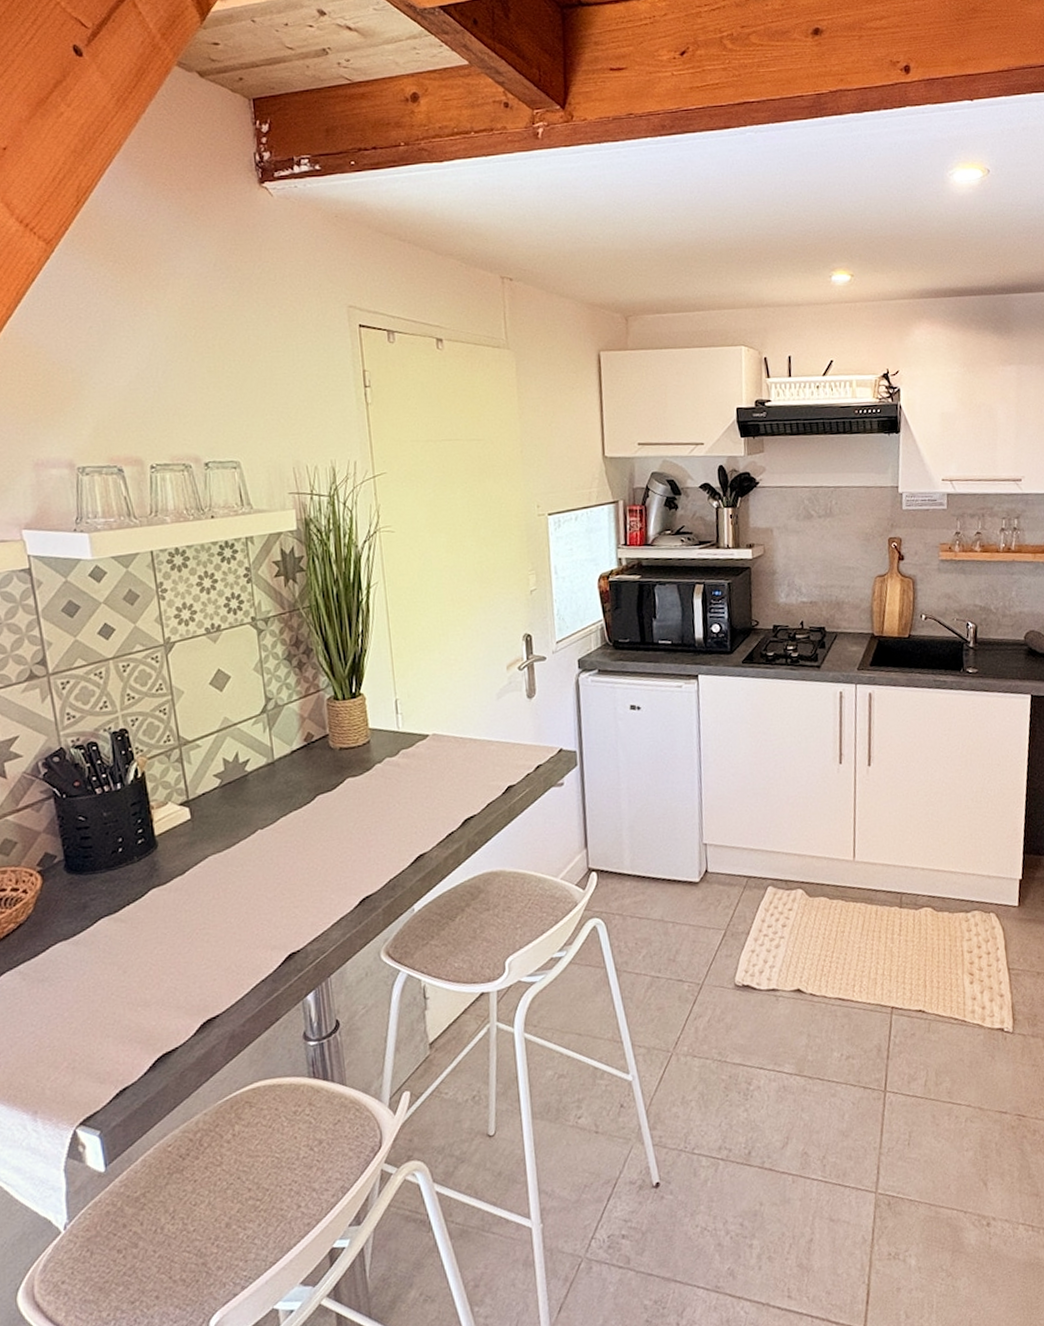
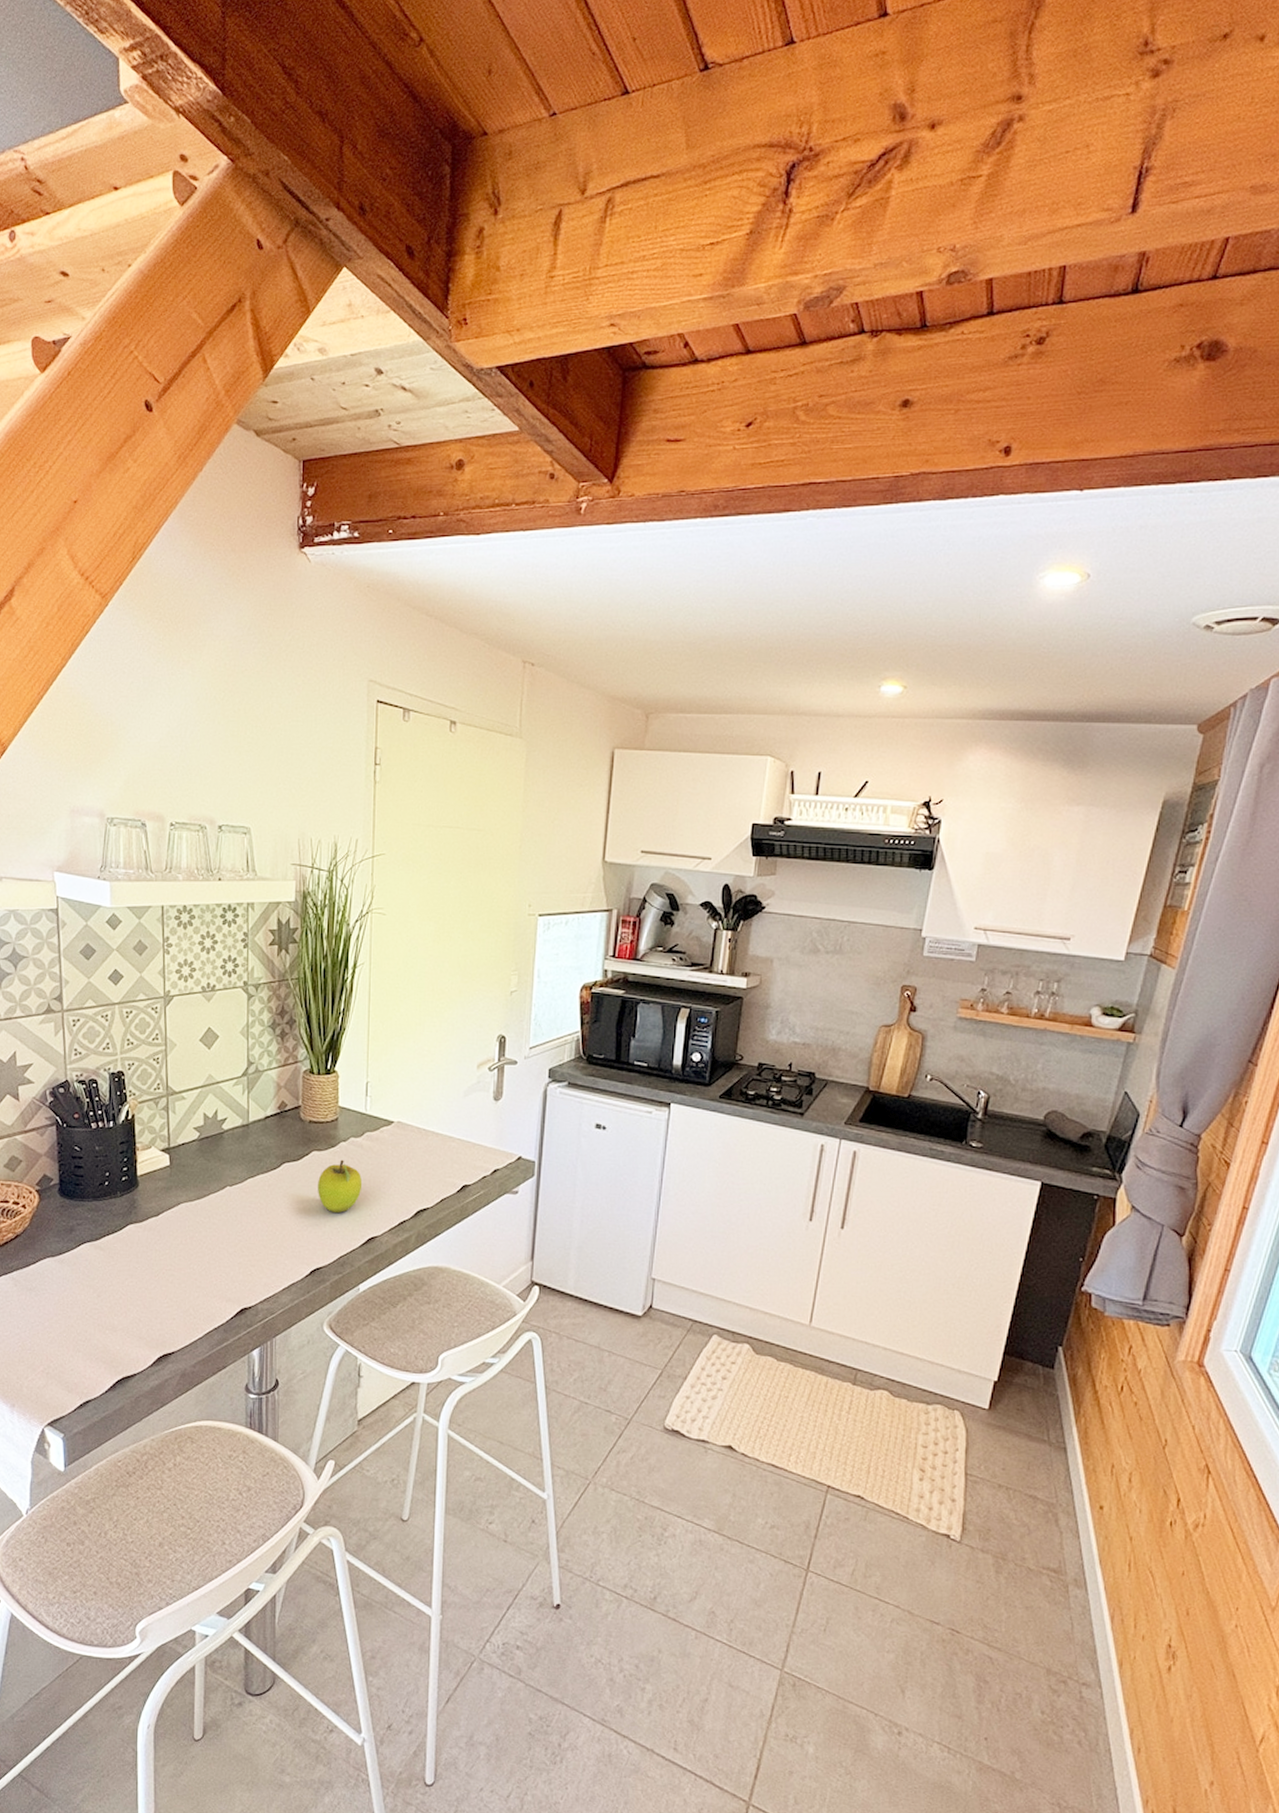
fruit: none [356,781,404,838] -> present [318,1159,363,1214]

